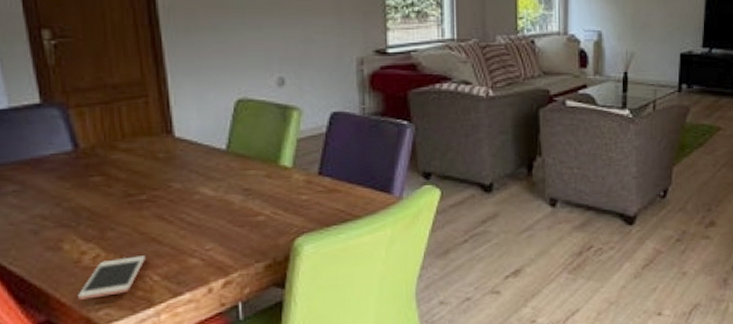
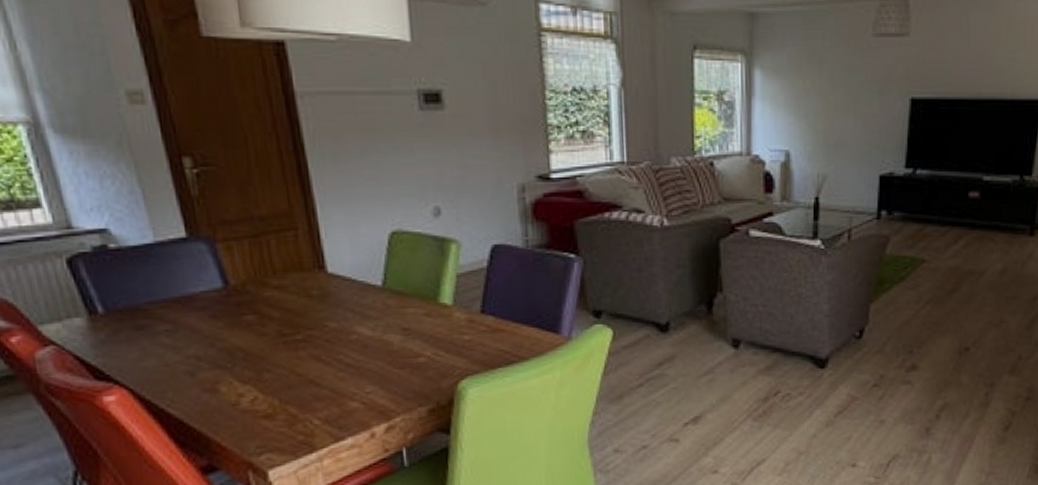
cell phone: present [78,255,145,300] -> none [238,398,305,444]

